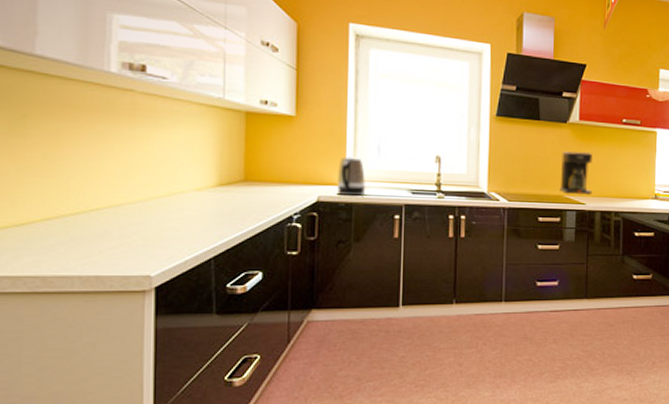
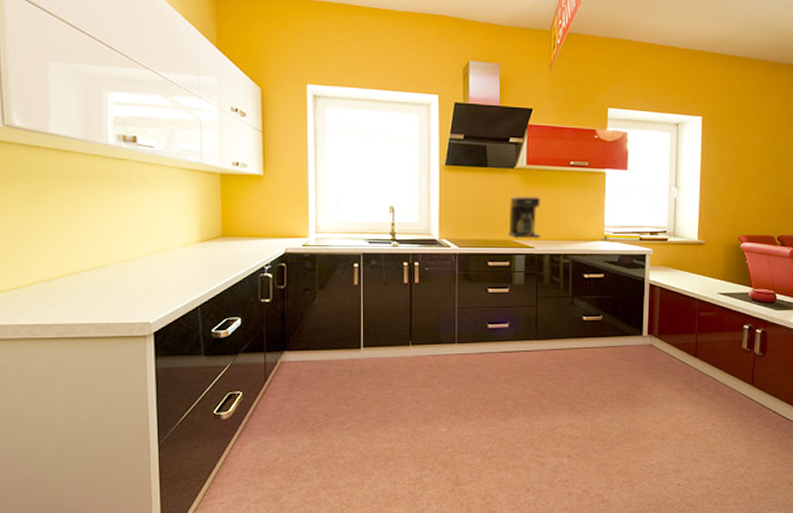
kettle: present [338,157,365,196] -> none [302,211,326,246]

